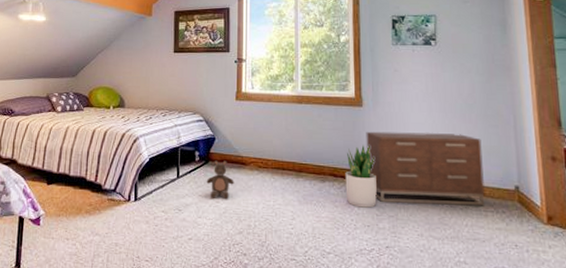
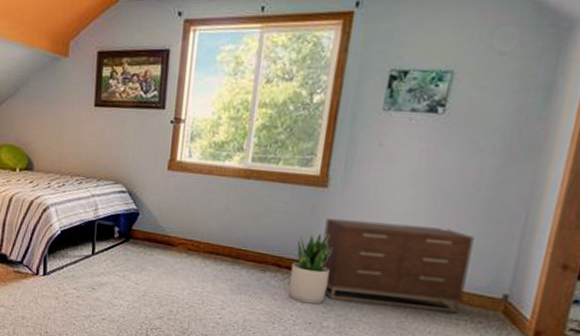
stuffed bear: present [206,160,234,199] -> none [125,238,158,281]

